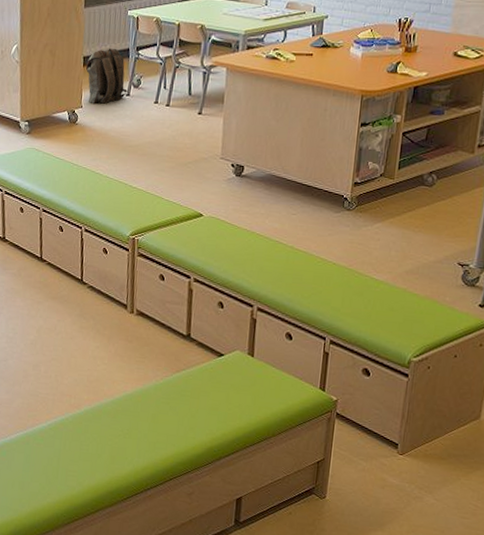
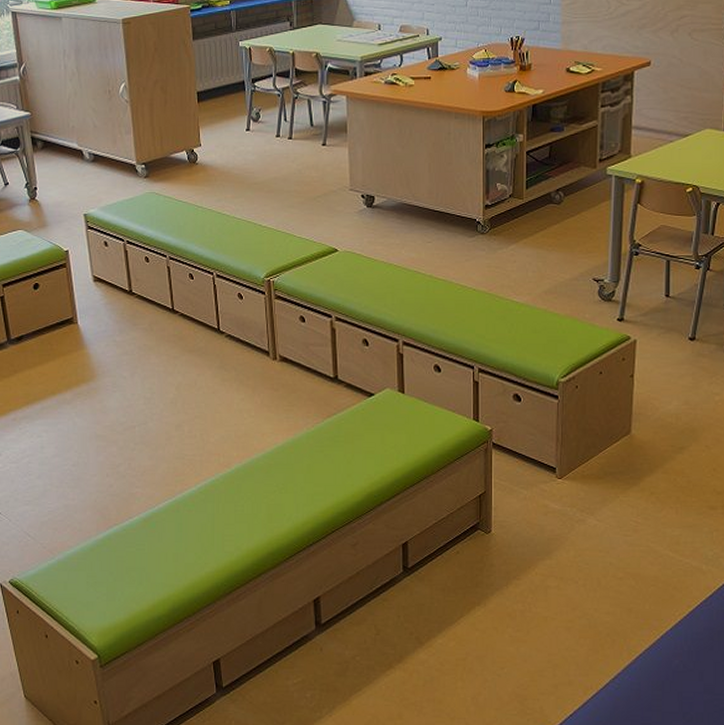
backpack: present [86,48,128,104] -> none [201,81,247,141]

